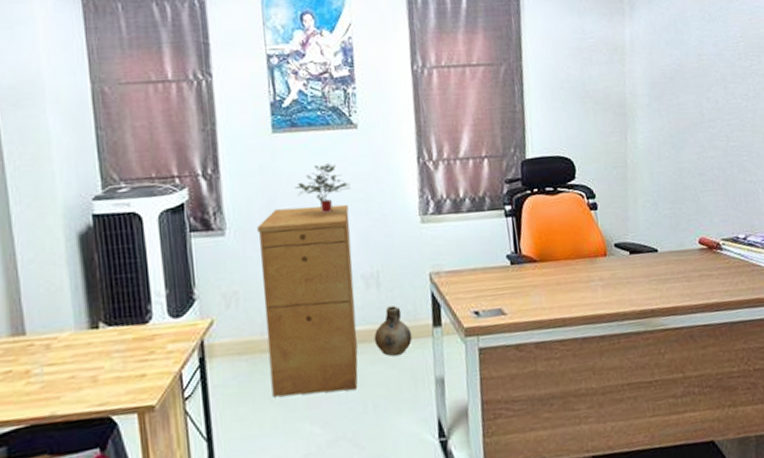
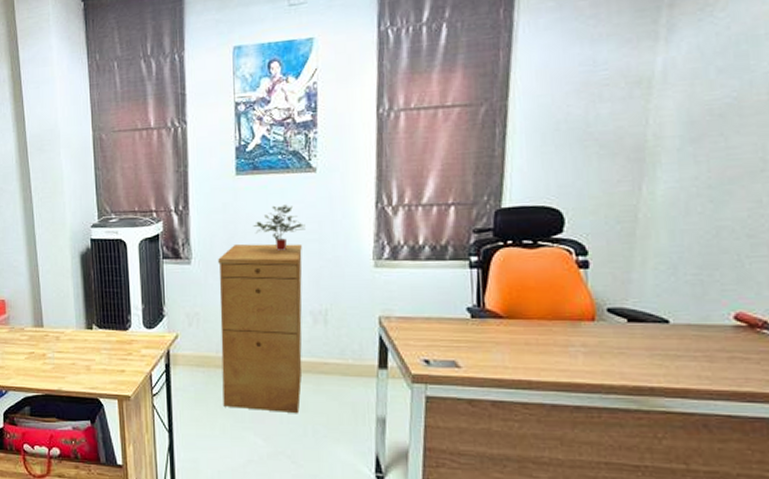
ceramic jug: present [374,305,412,357] -> none [318,343,356,391]

